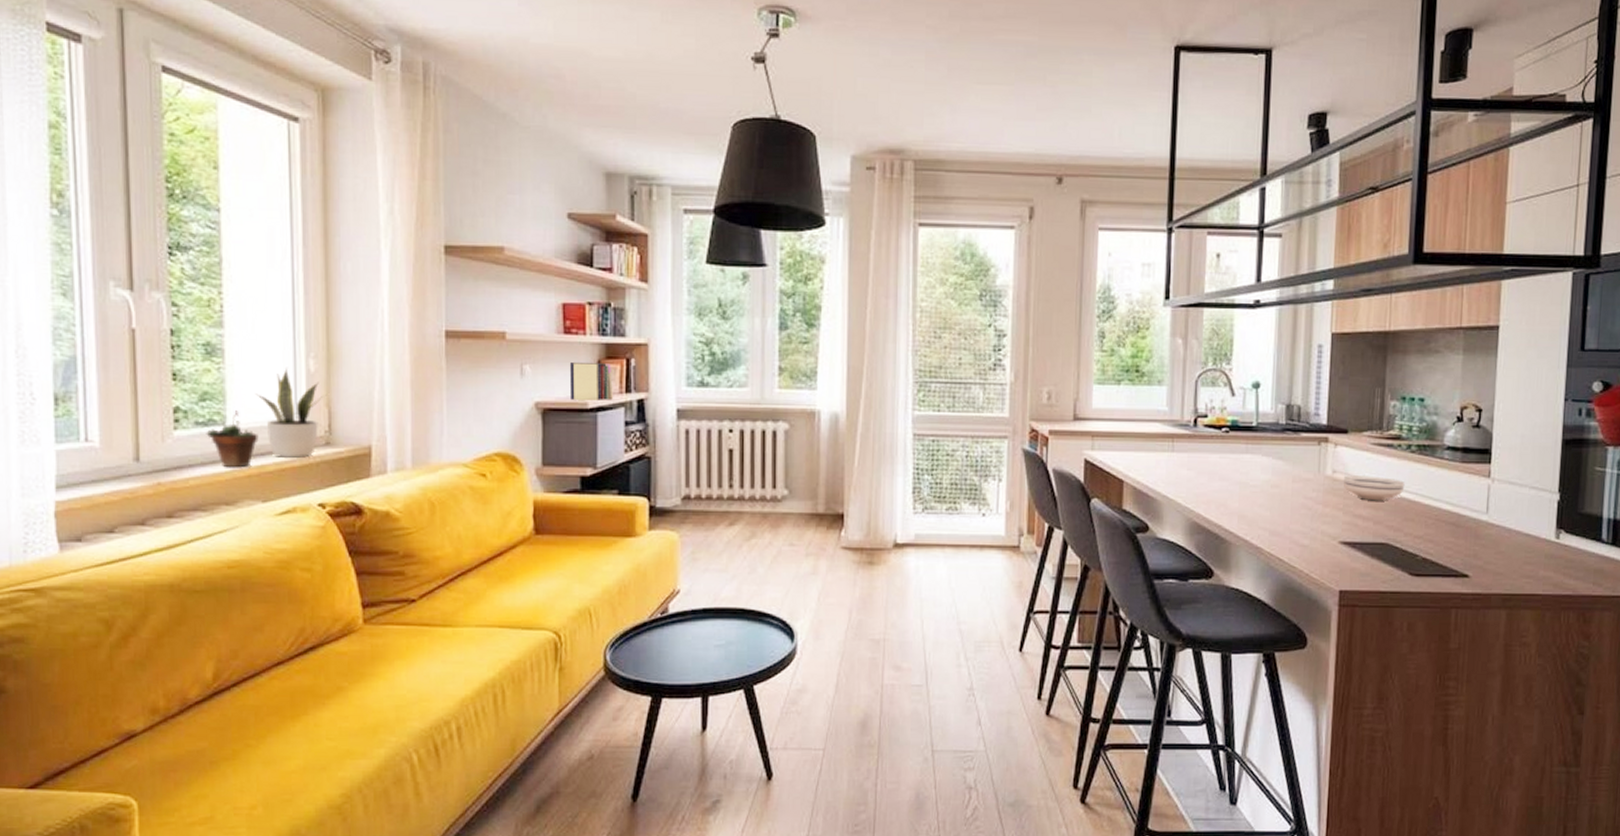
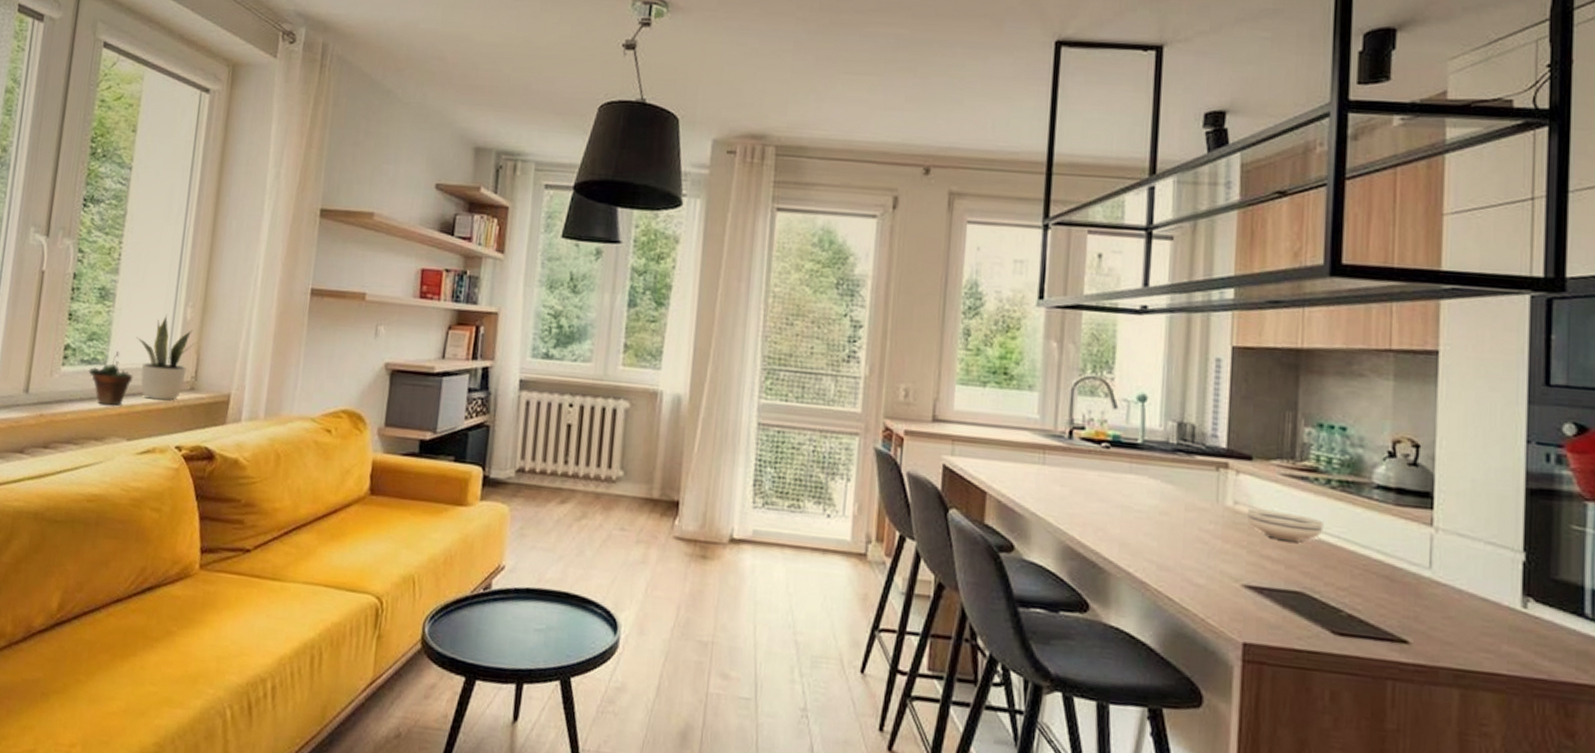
books: present [569,363,614,400] -> none [419,326,461,366]

